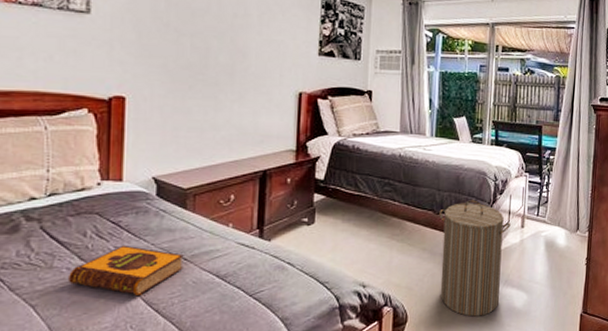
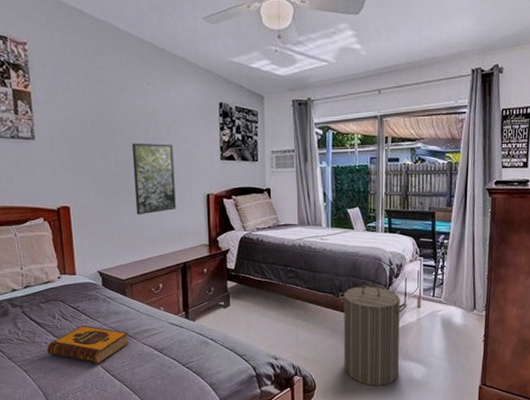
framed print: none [211,28,264,112] -> present [131,143,176,215]

